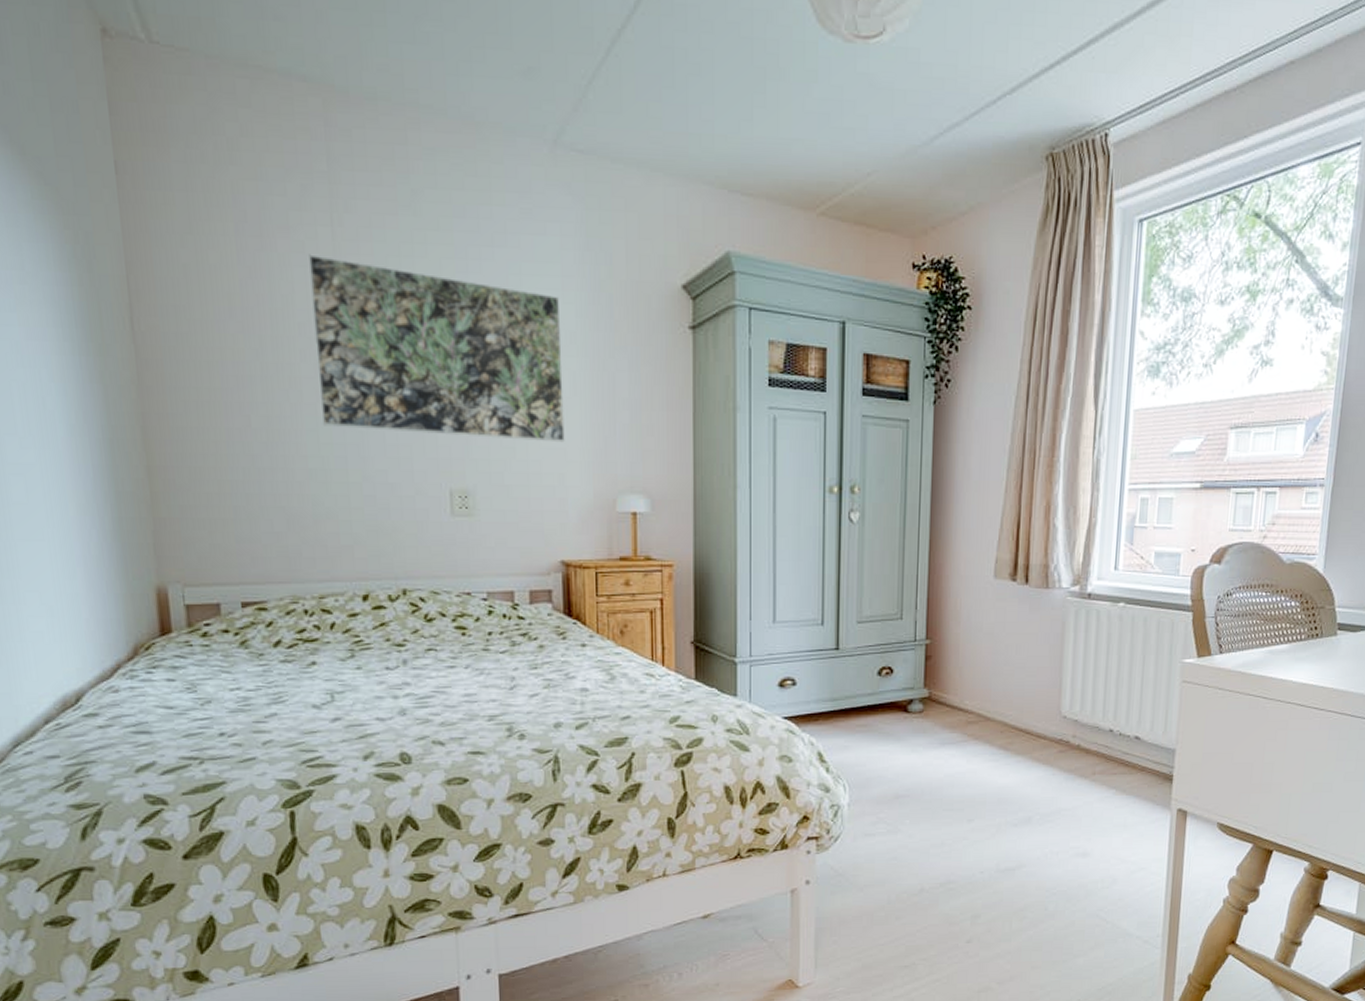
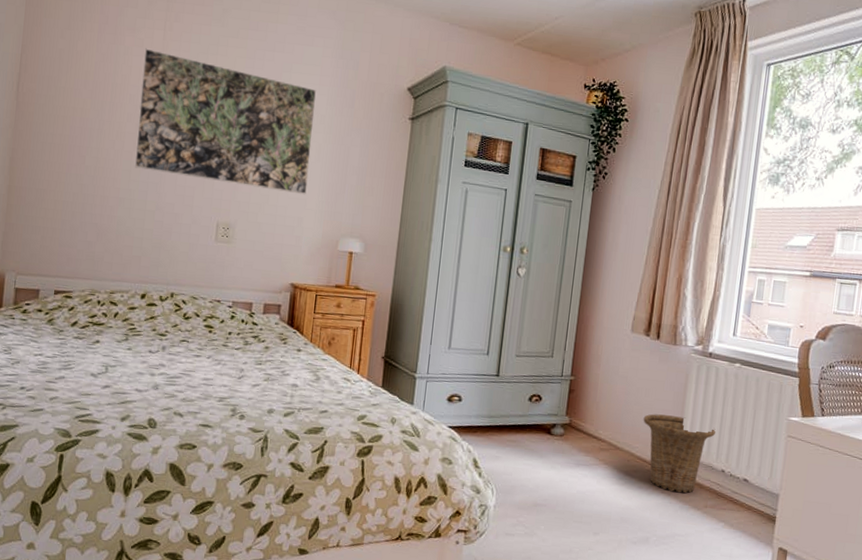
basket: none [1015,673,1100,762] -> present [643,413,716,493]

